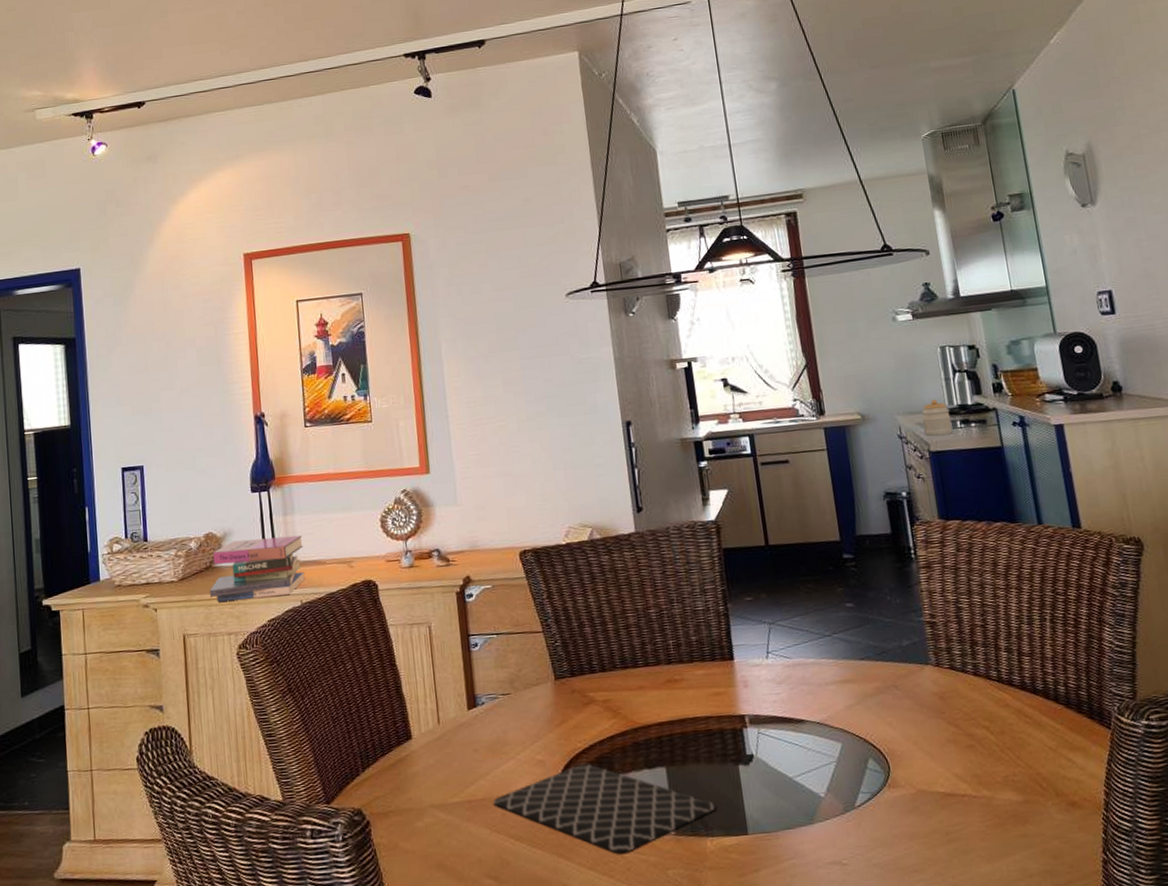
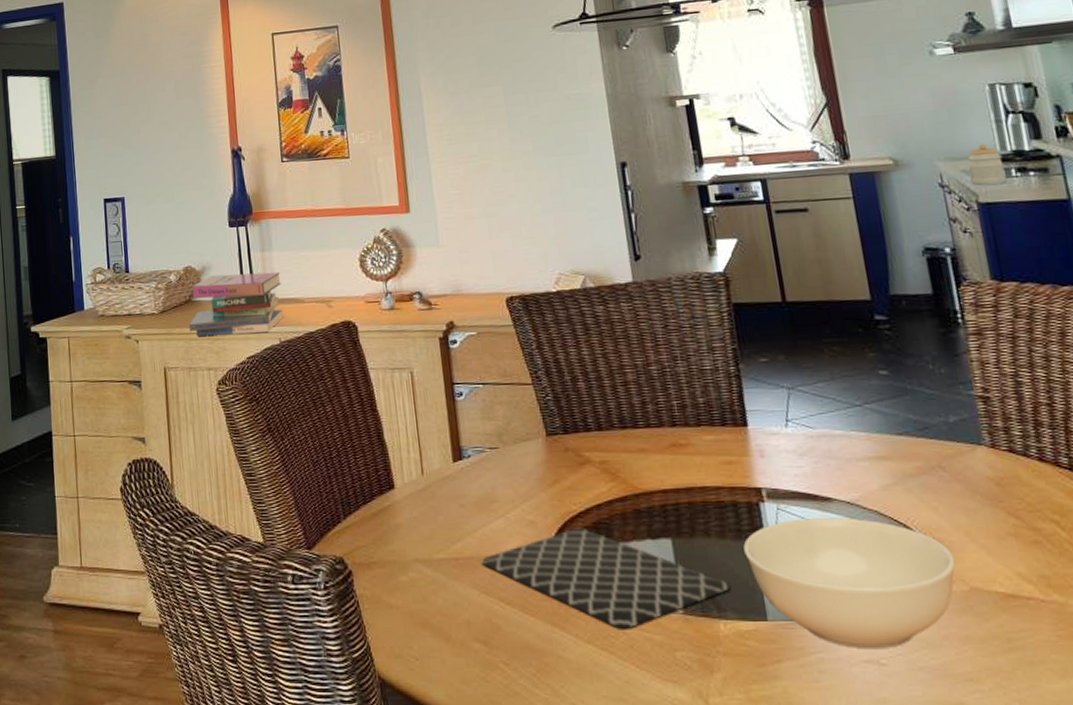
bowl: none [728,736,906,853] -> present [743,518,956,650]

